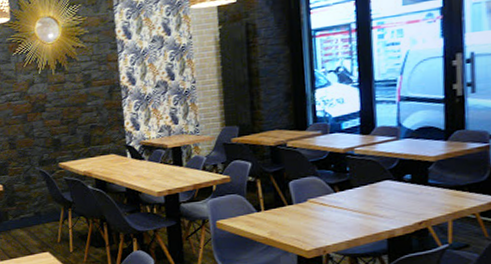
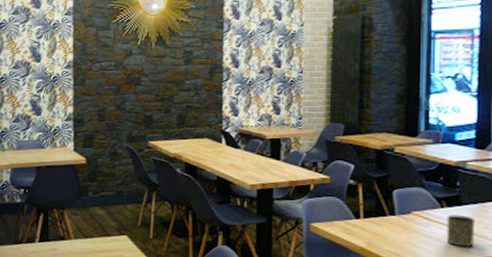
cup: none [340,197,367,227] -> present [446,214,474,248]

